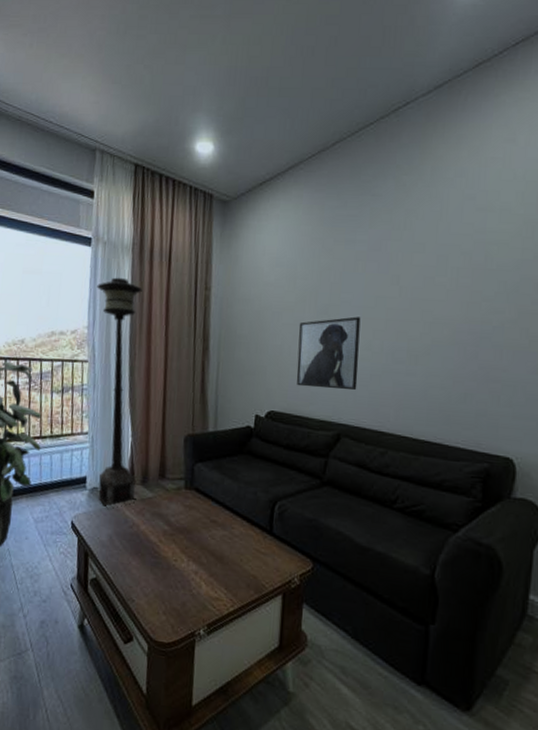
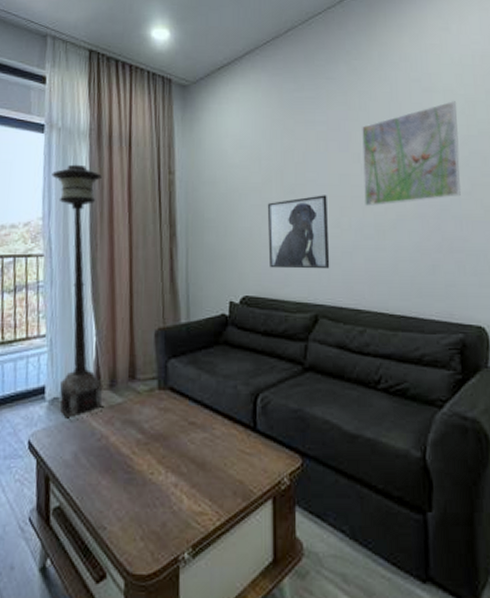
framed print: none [398,221,514,331] -> present [362,101,462,207]

